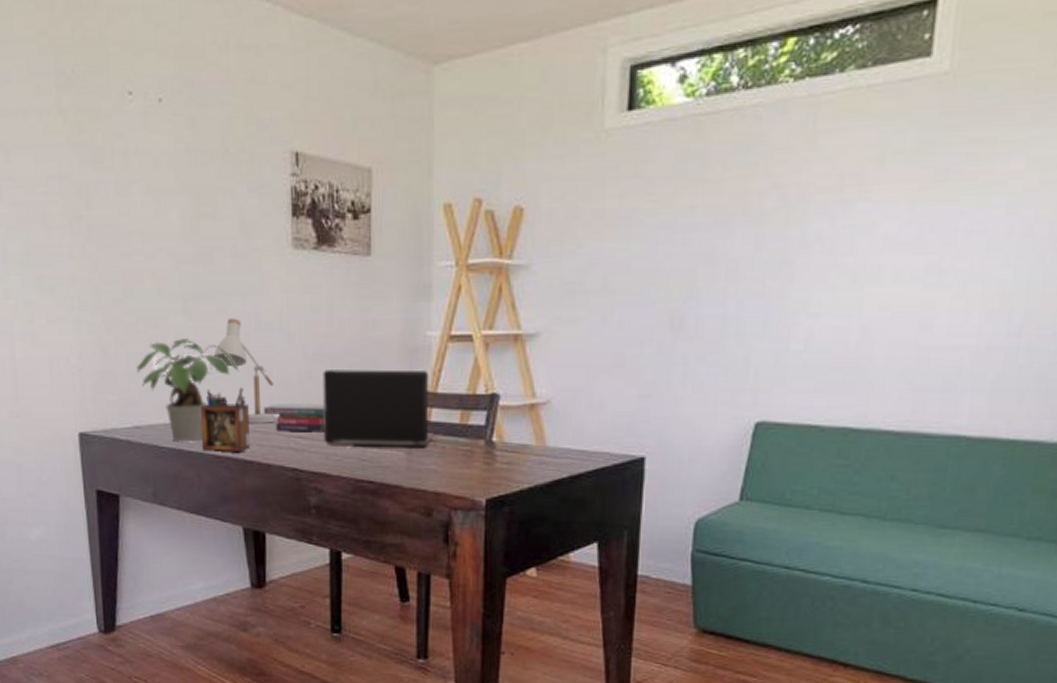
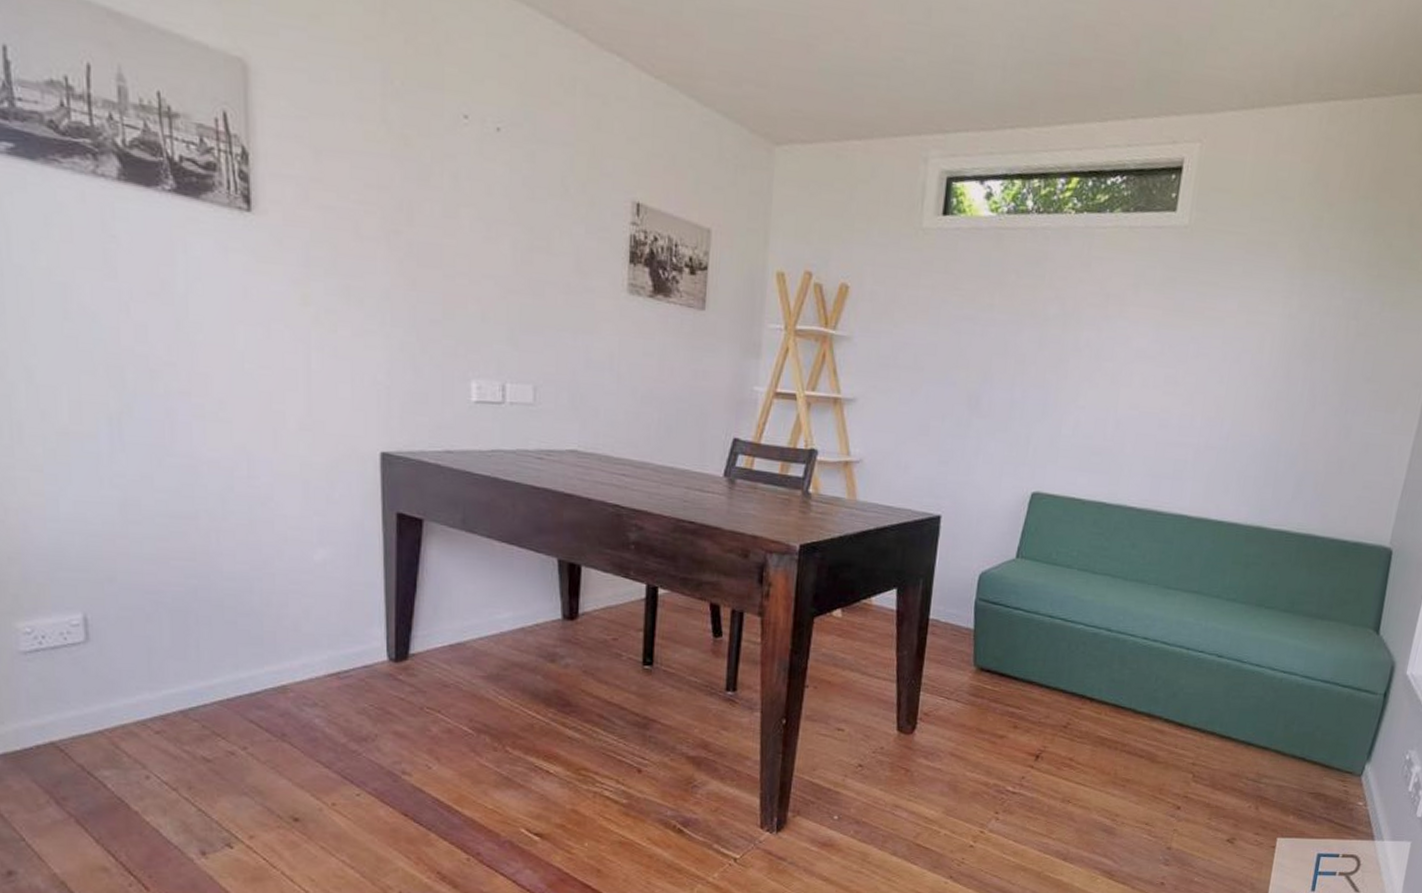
potted plant: present [137,339,238,442] -> none [453,367,564,471]
desk organizer: present [200,387,250,453] -> none [519,420,572,486]
desk lamp: present [213,318,275,423] -> none [538,353,600,459]
books: present [263,404,325,433] -> none [587,440,650,472]
laptop computer: present [323,369,434,448] -> none [647,412,755,494]

